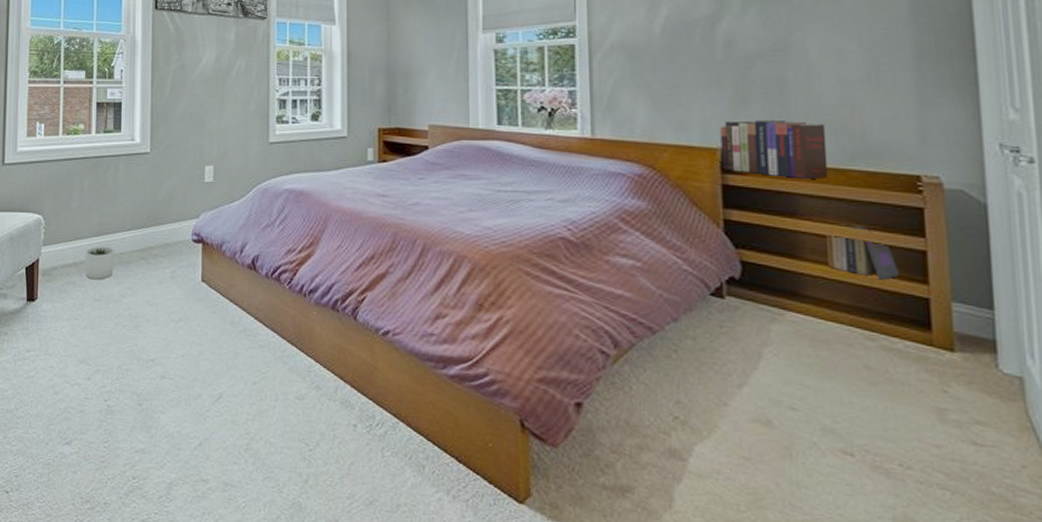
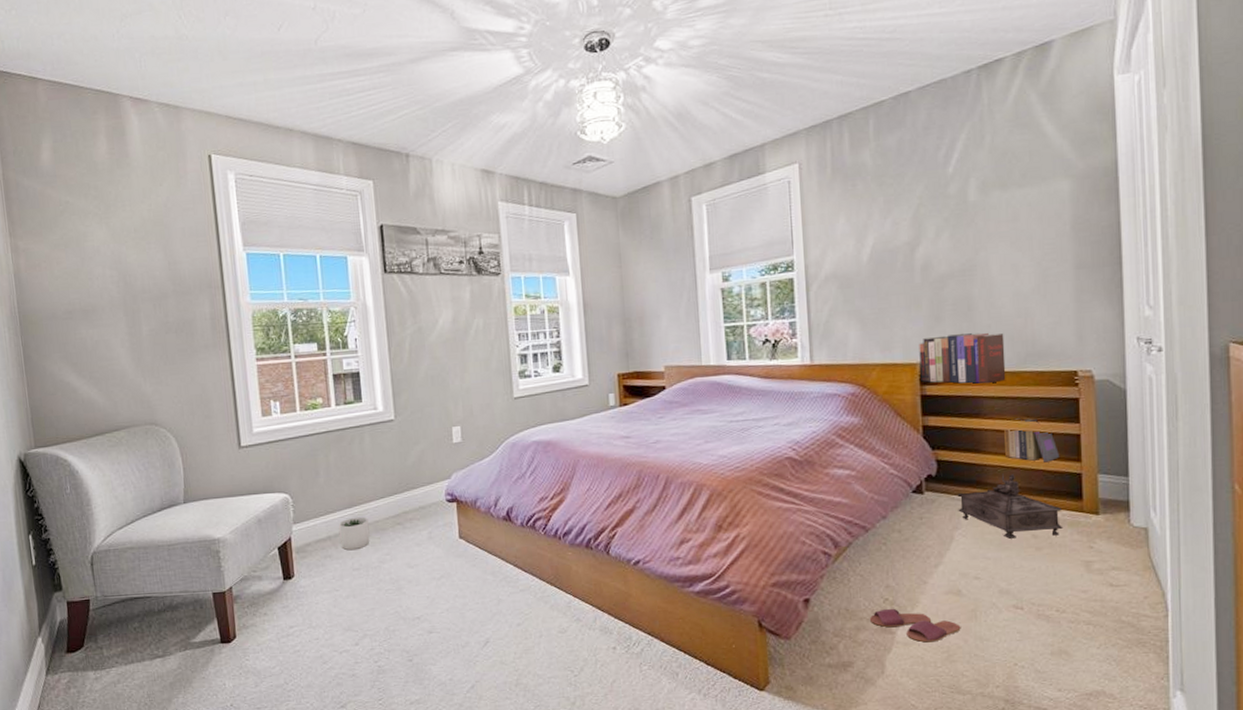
slippers: none [656,429,772,479] -> present [870,608,961,643]
decorative box: none [767,286,907,371] -> present [957,473,1063,539]

